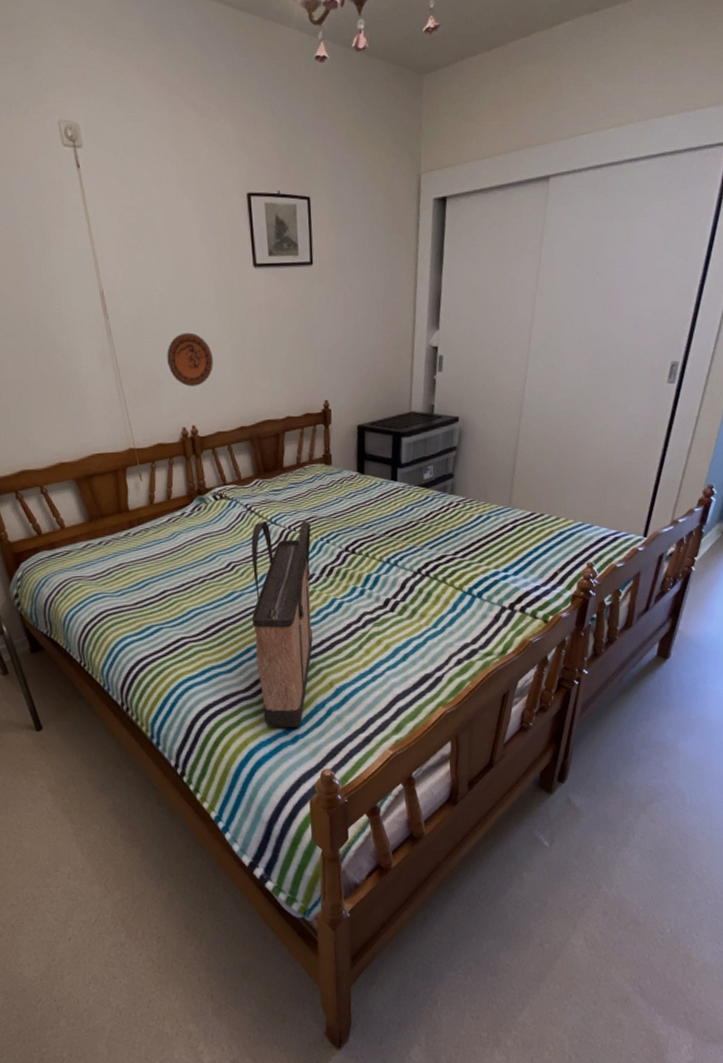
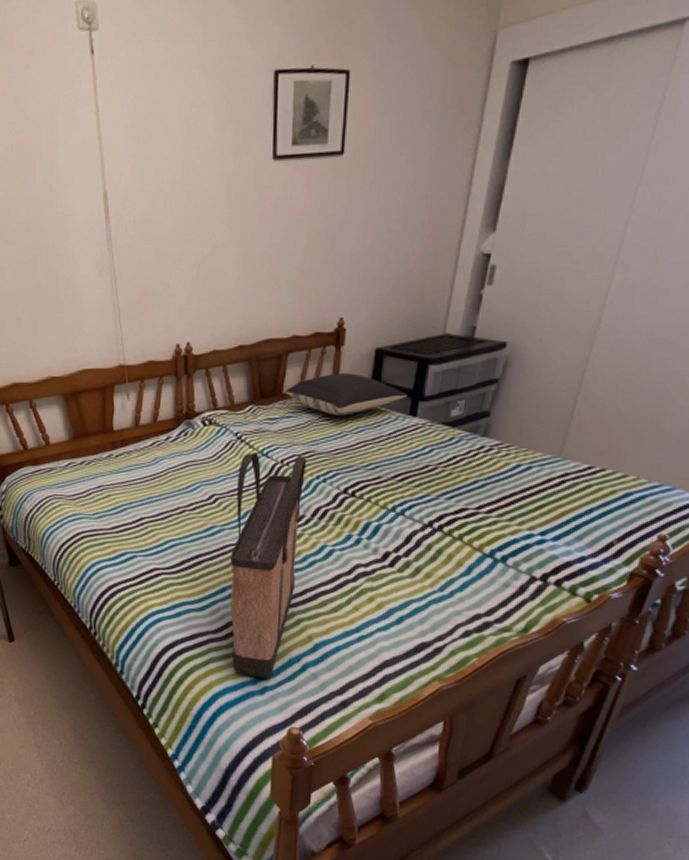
decorative plate: present [167,332,213,387] -> none [167,237,216,299]
pillow: none [285,447,388,484] -> present [285,373,408,416]

